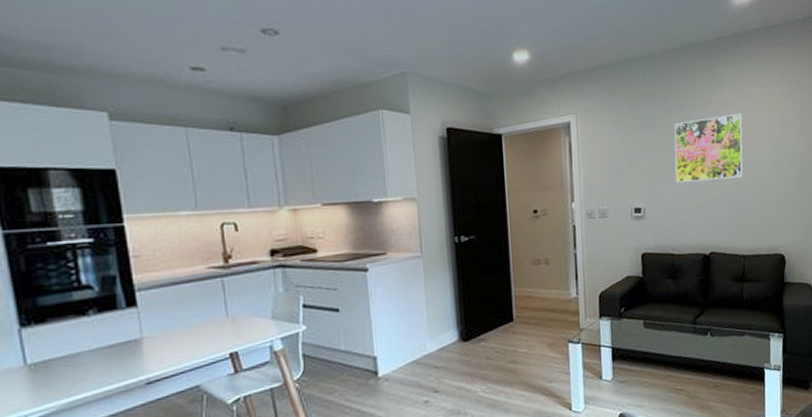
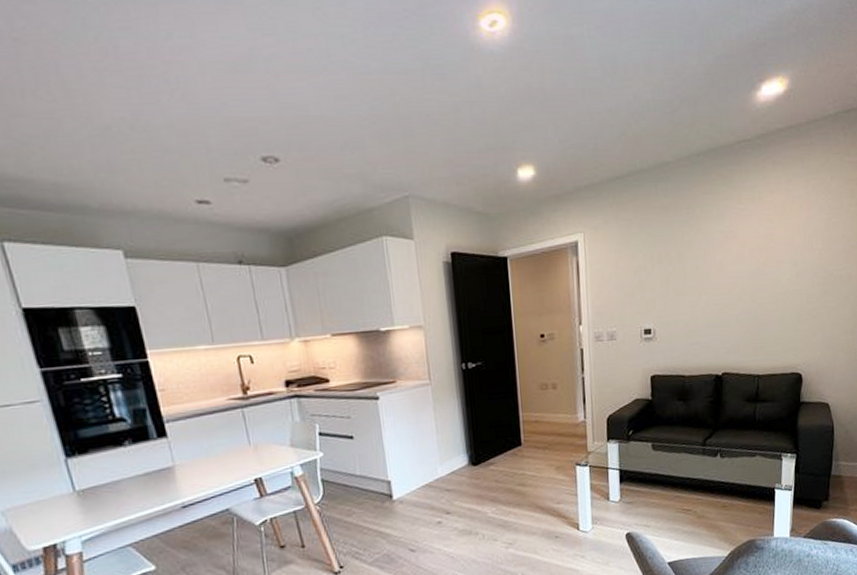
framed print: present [674,113,743,183] -> none [687,223,762,302]

